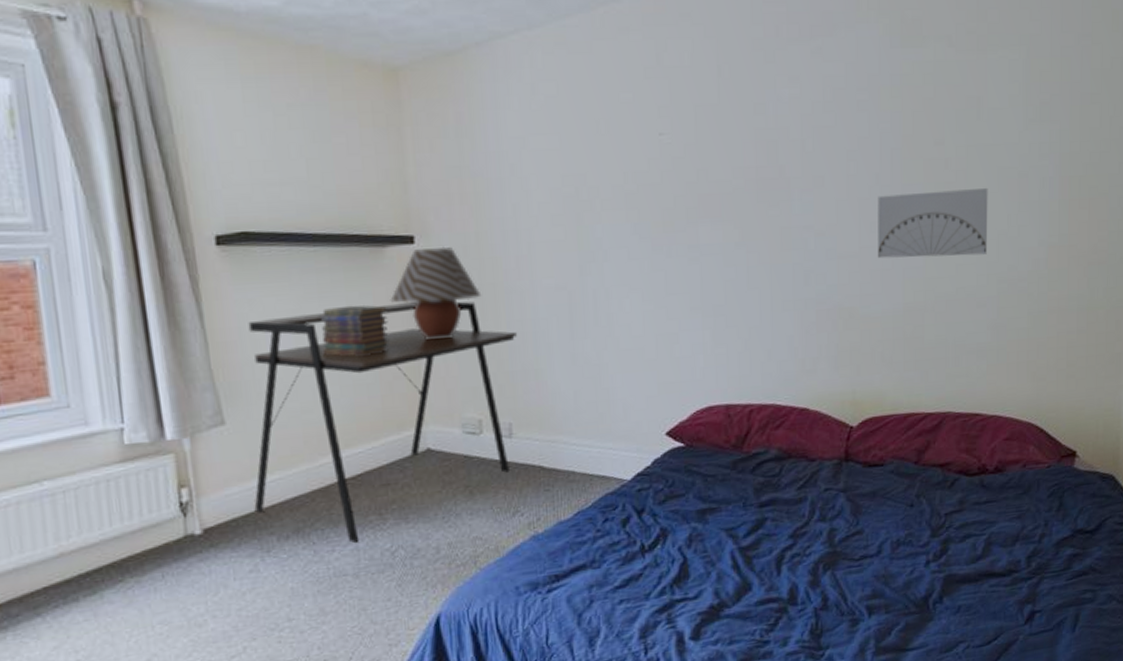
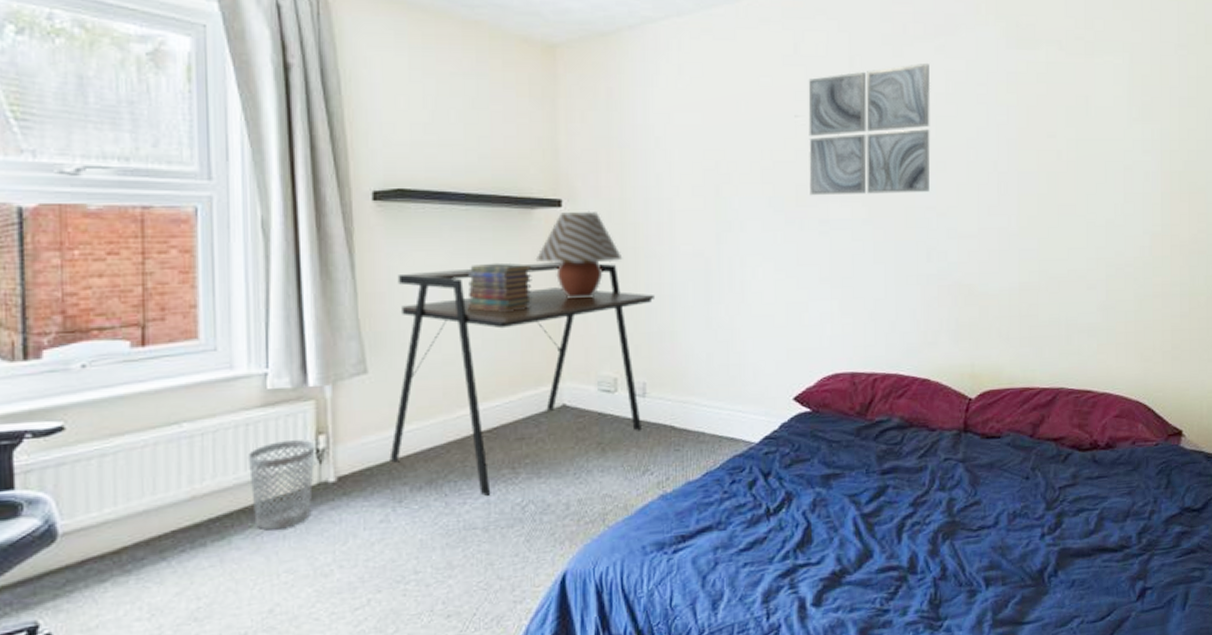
wastebasket: none [112,493,180,584] -> present [249,439,316,531]
wall art: none [673,68,807,220] -> present [808,62,931,196]
wall art: present [877,187,988,259] -> none [995,178,1097,241]

